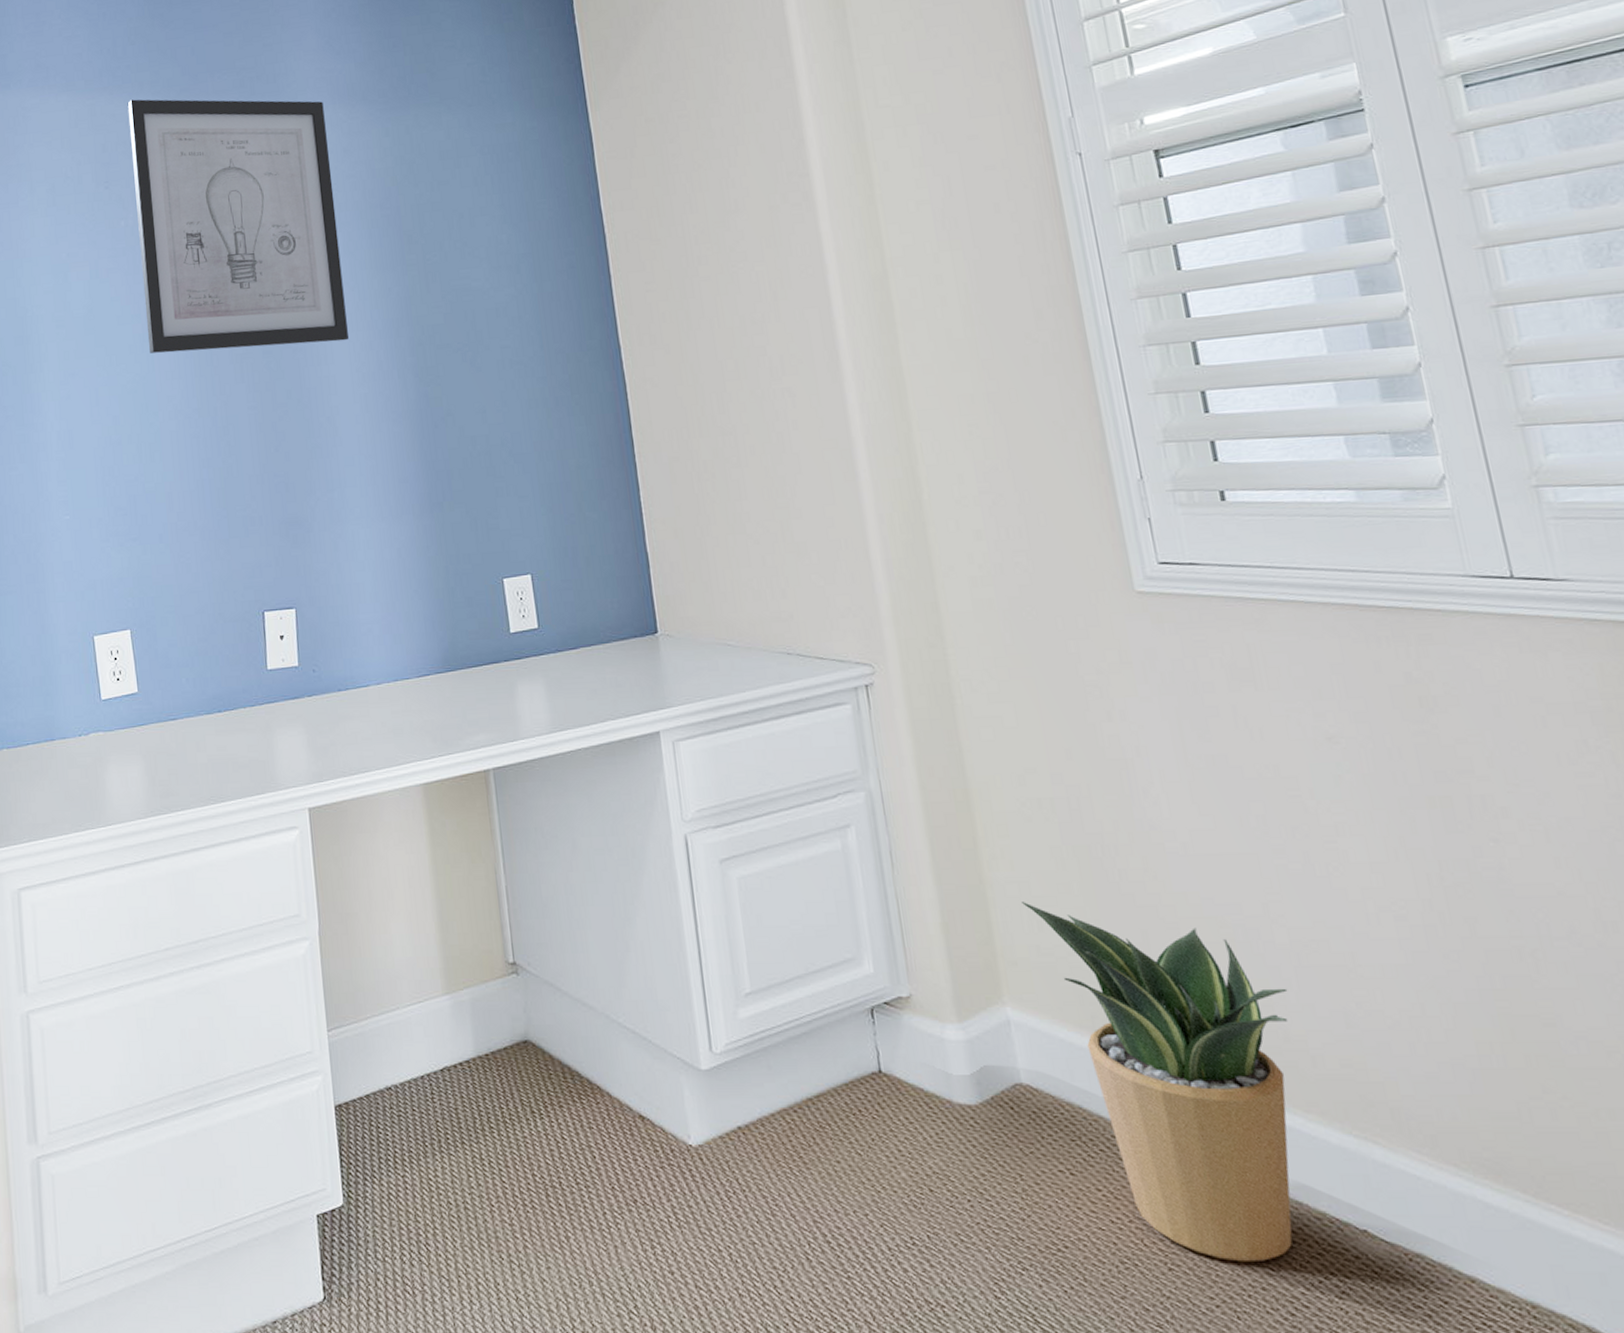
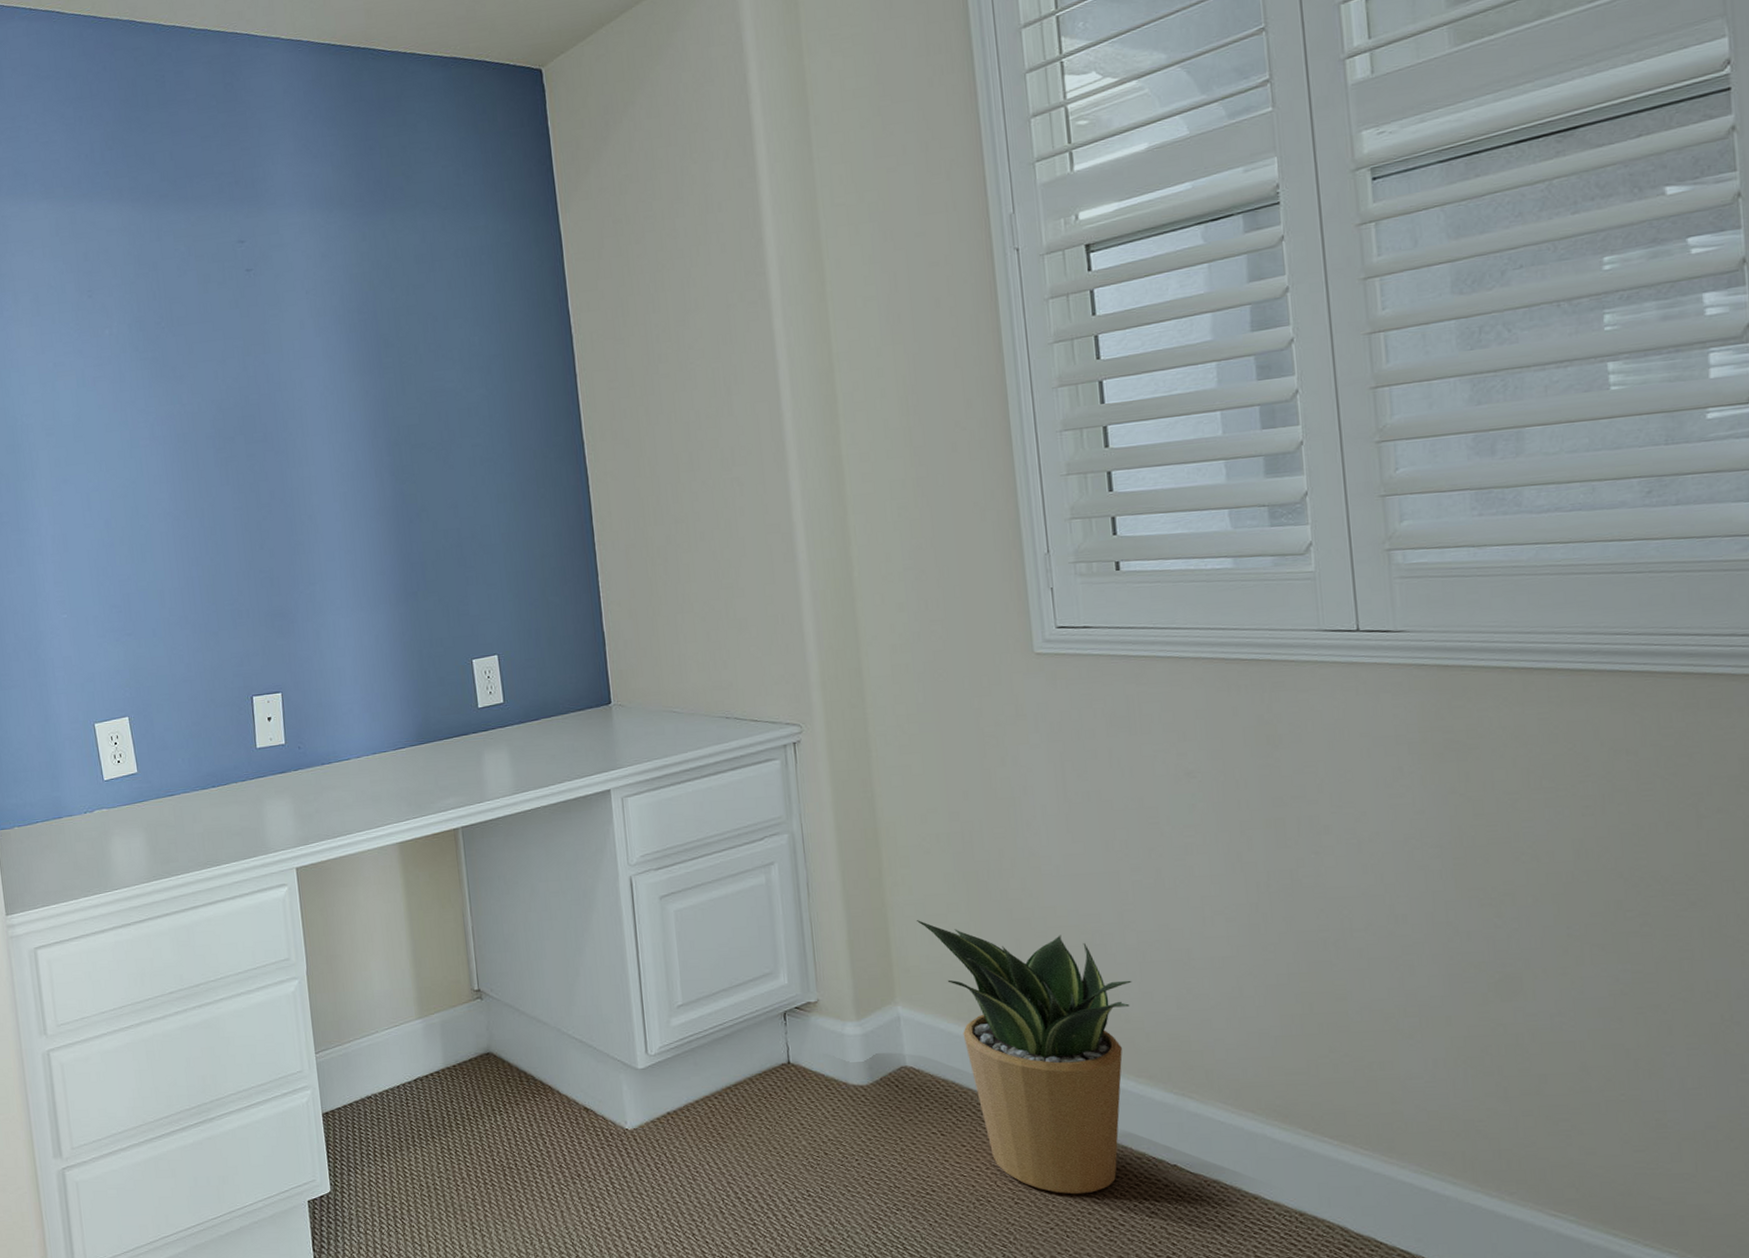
wall art: present [127,99,349,353] -> none [107,206,328,459]

